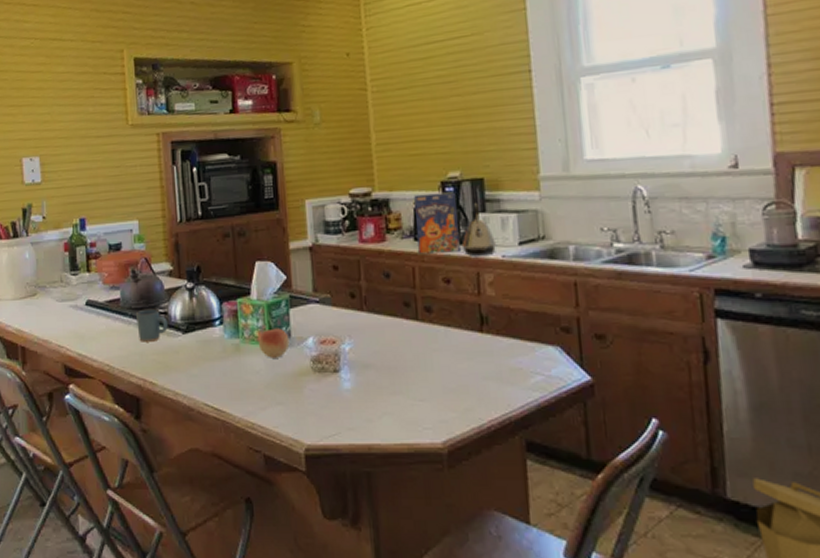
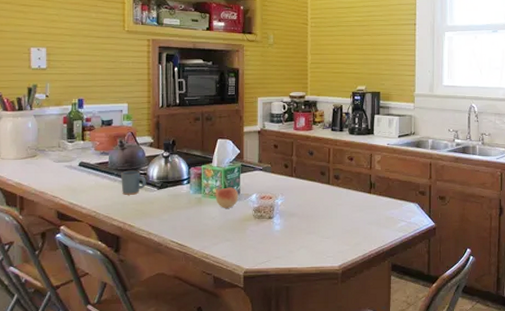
cereal box: present [414,192,460,254] -> none [334,100,361,140]
kettle: present [461,203,496,256] -> none [362,108,384,143]

